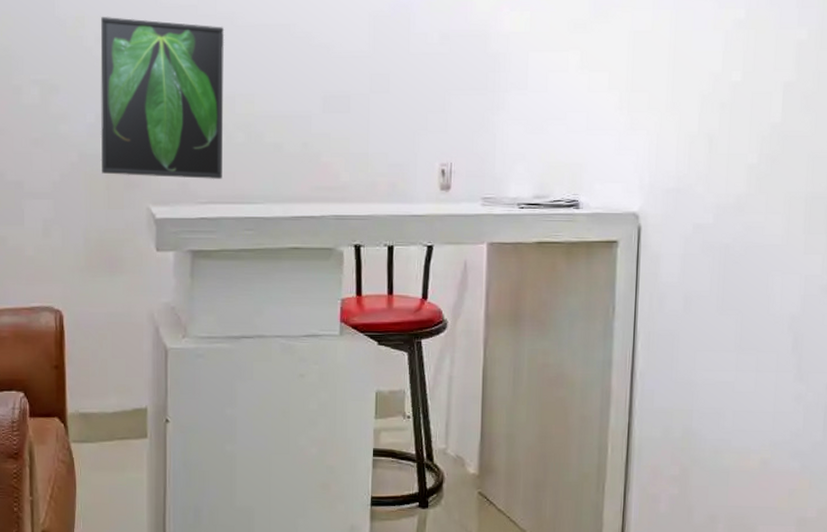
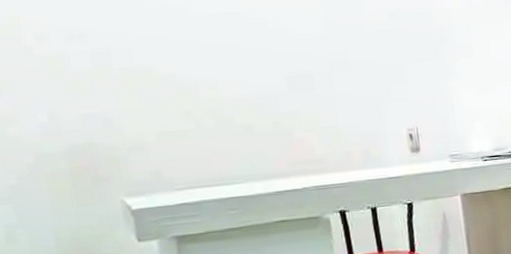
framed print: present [100,17,225,180] -> none [38,15,197,172]

